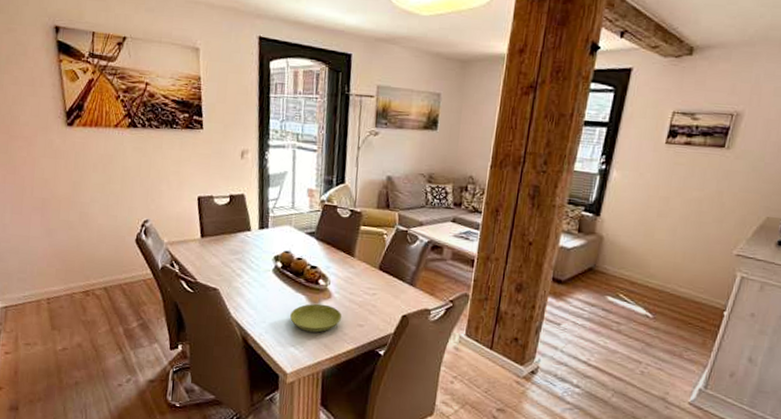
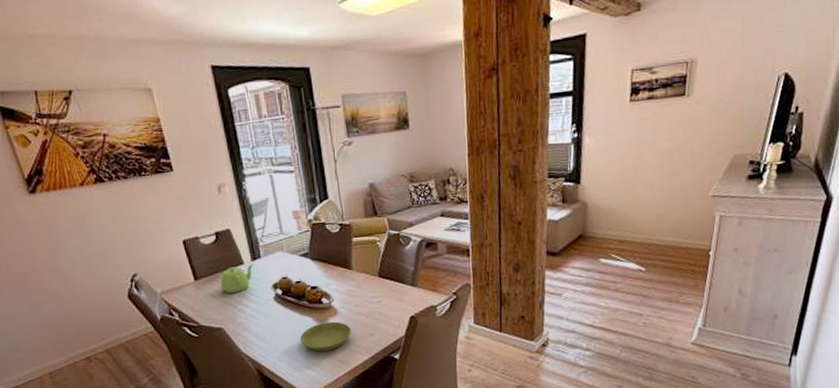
teapot: none [224,231,260,258] -> present [220,264,254,294]

